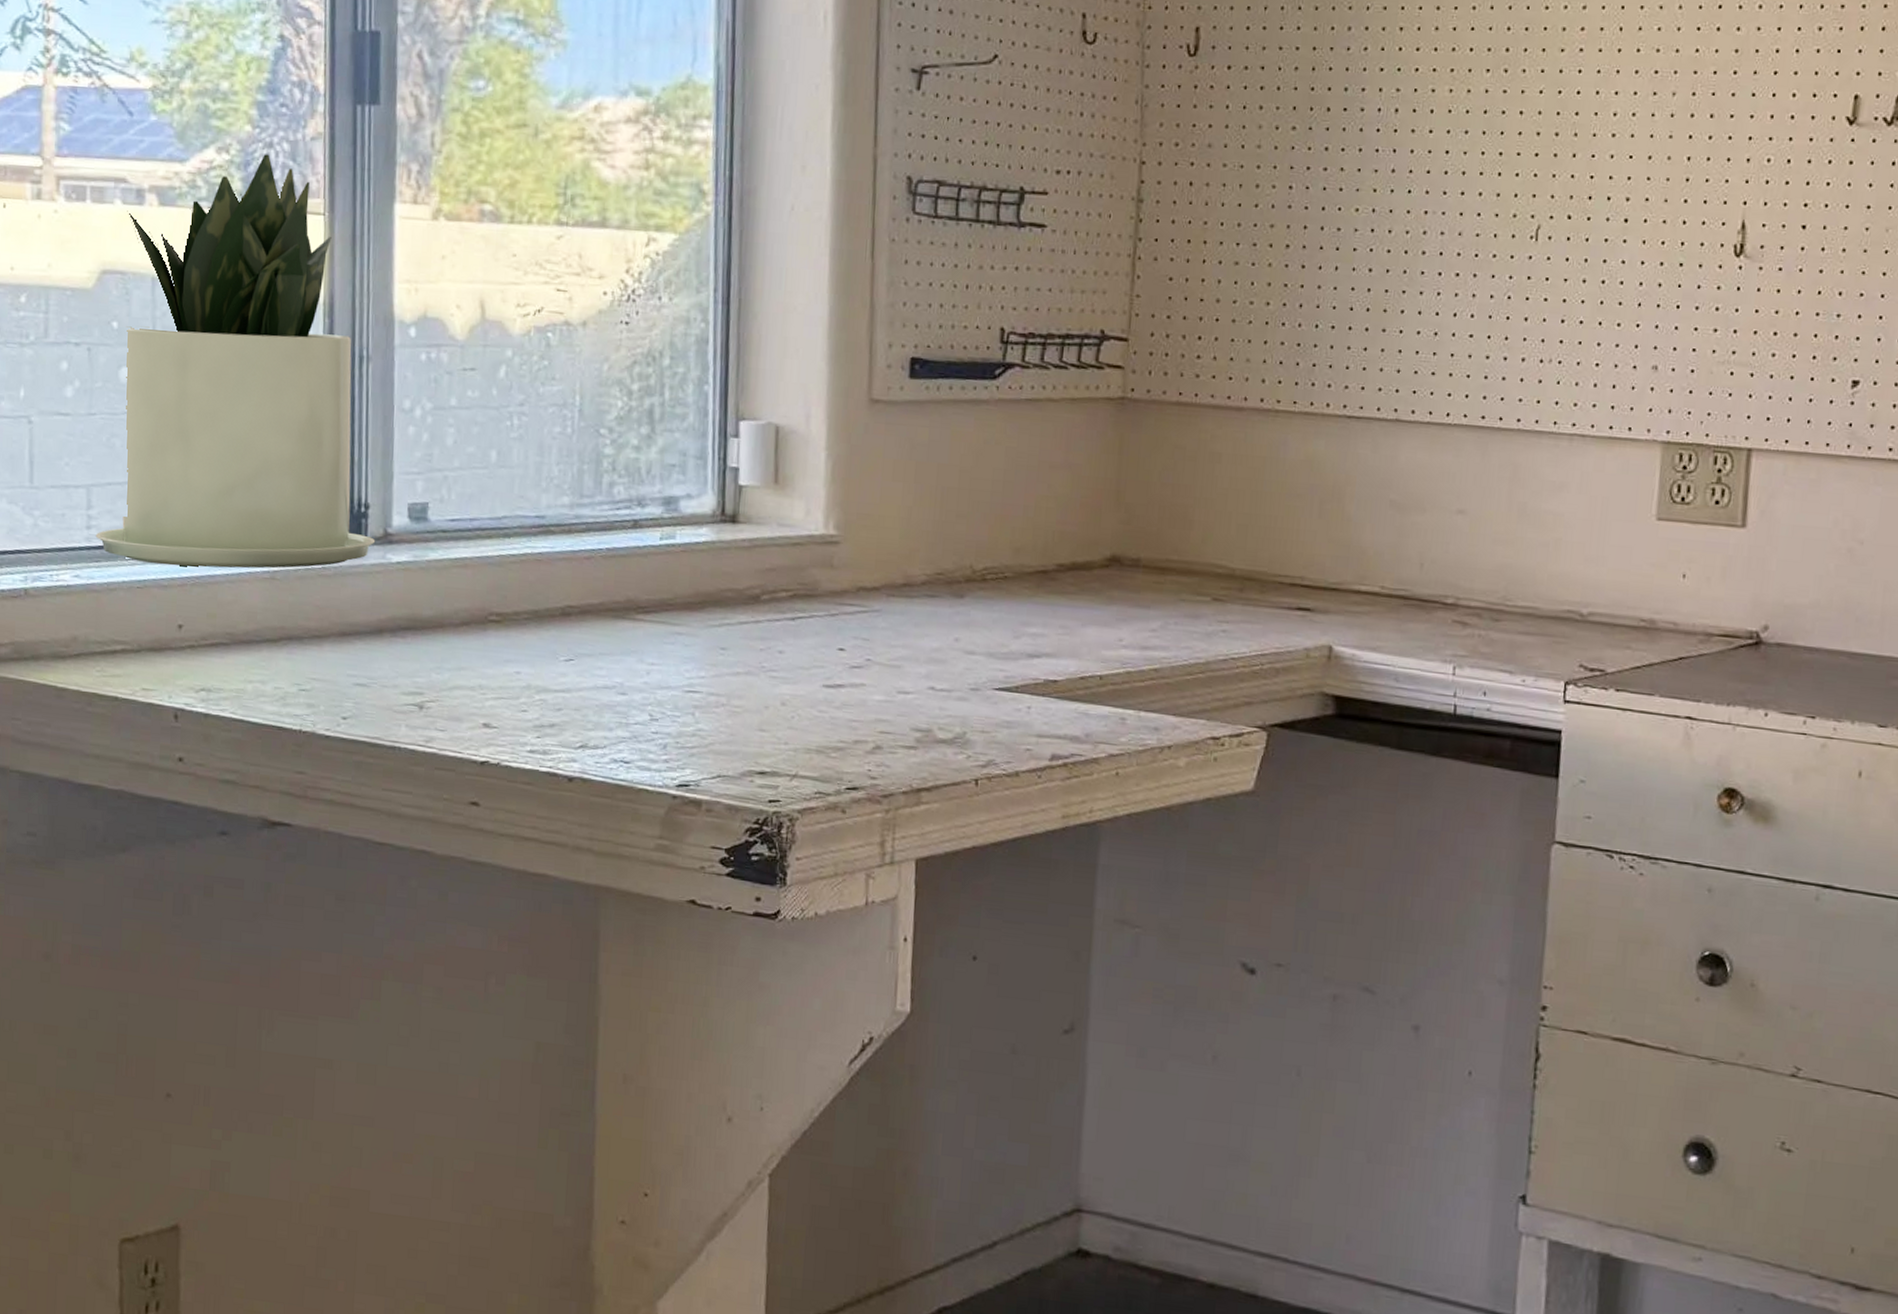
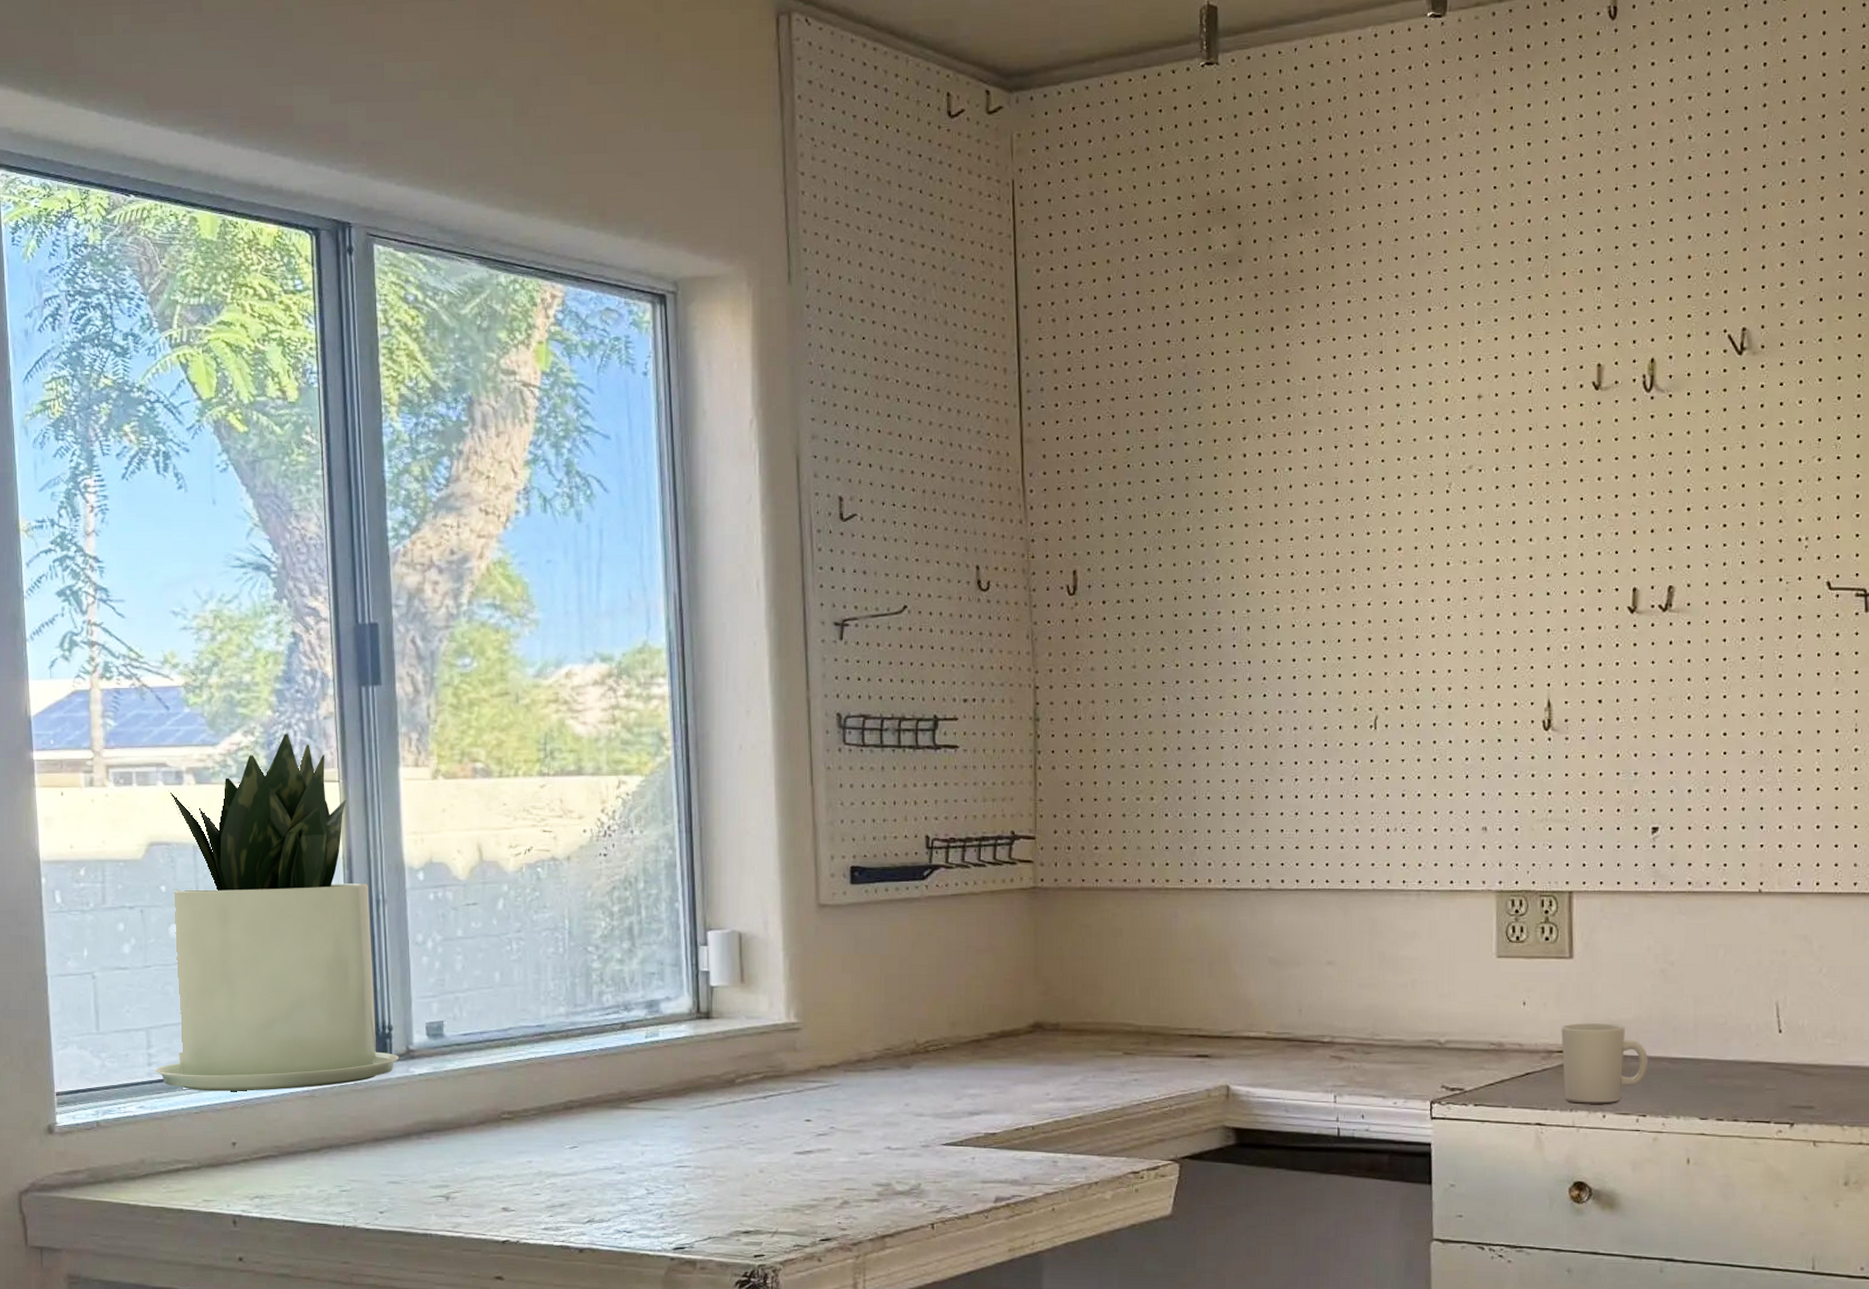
mug: none [1722,603,1824,702] -> present [1561,1023,1649,1105]

